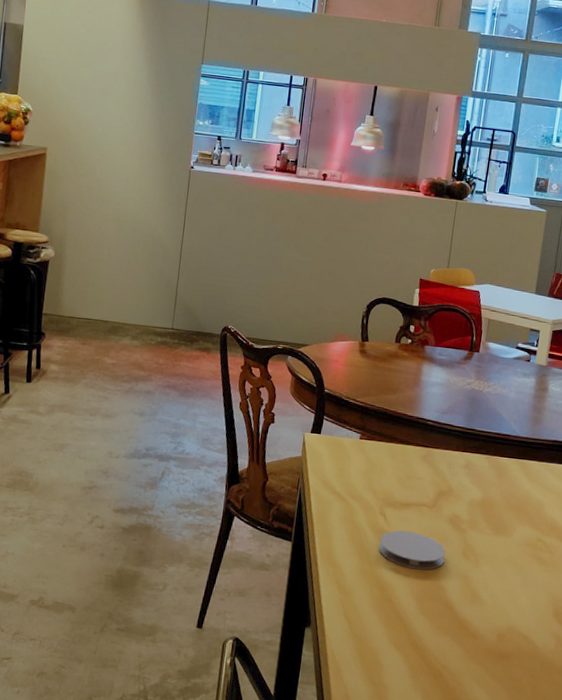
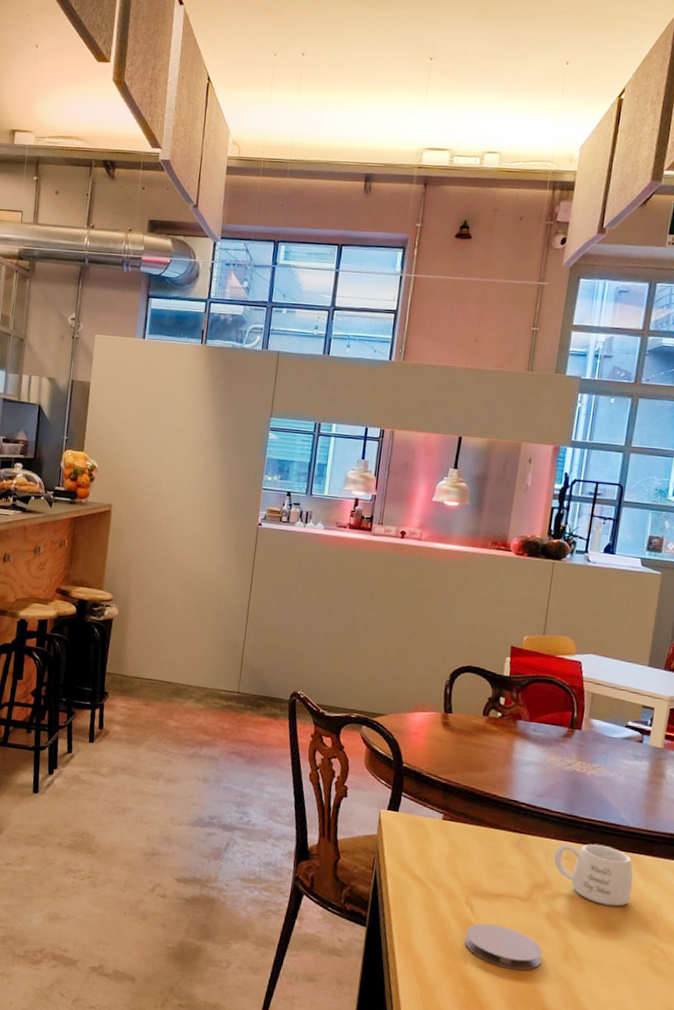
mug: none [455,453,522,507] -> present [554,843,633,906]

